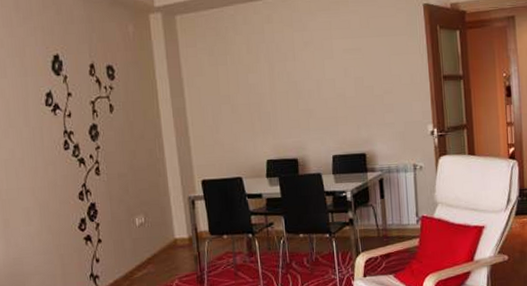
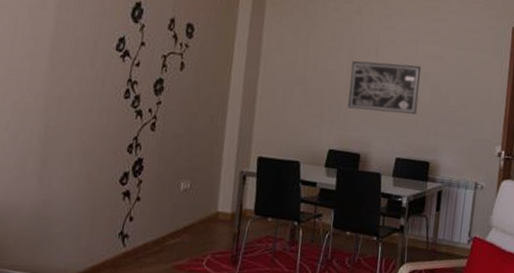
wall art: none [272,61,344,117] -> present [348,61,421,116]

